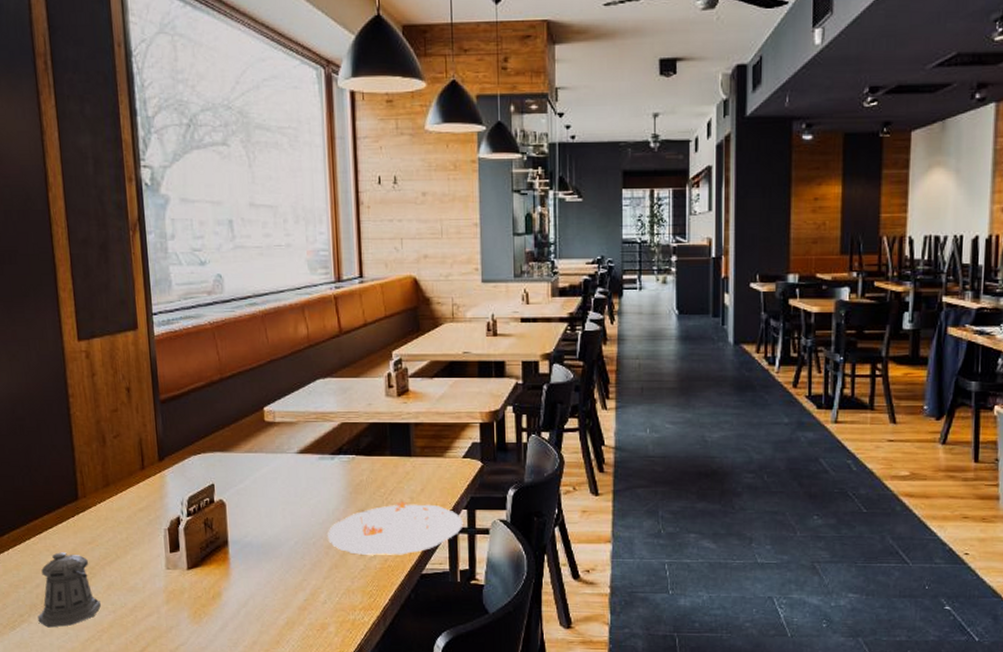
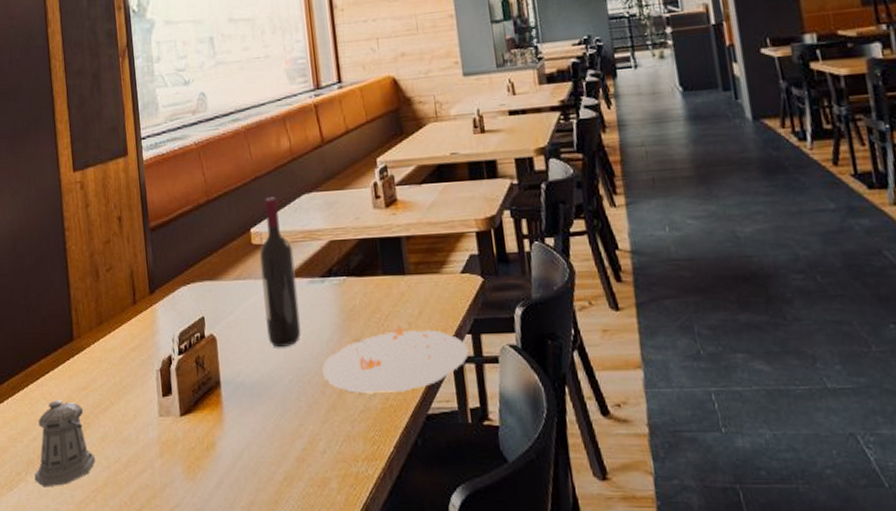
wine bottle: none [272,379,309,513] -> present [259,197,301,347]

